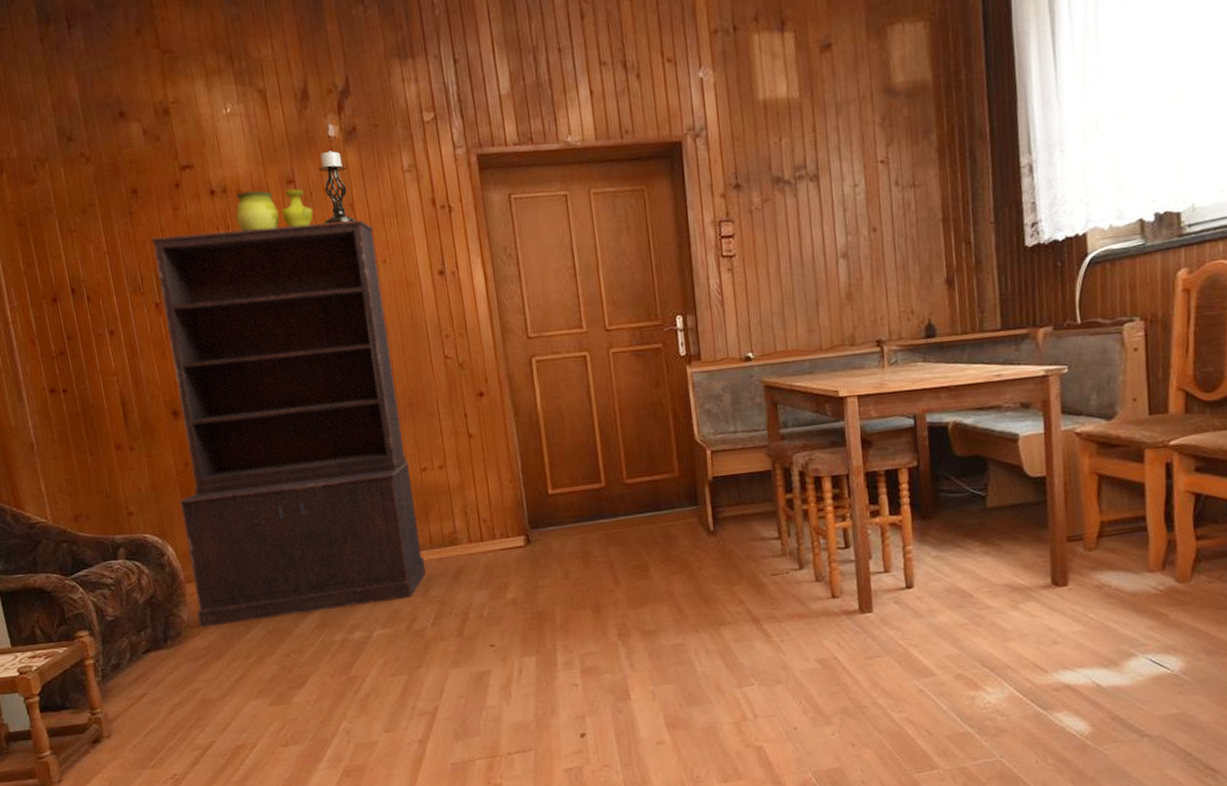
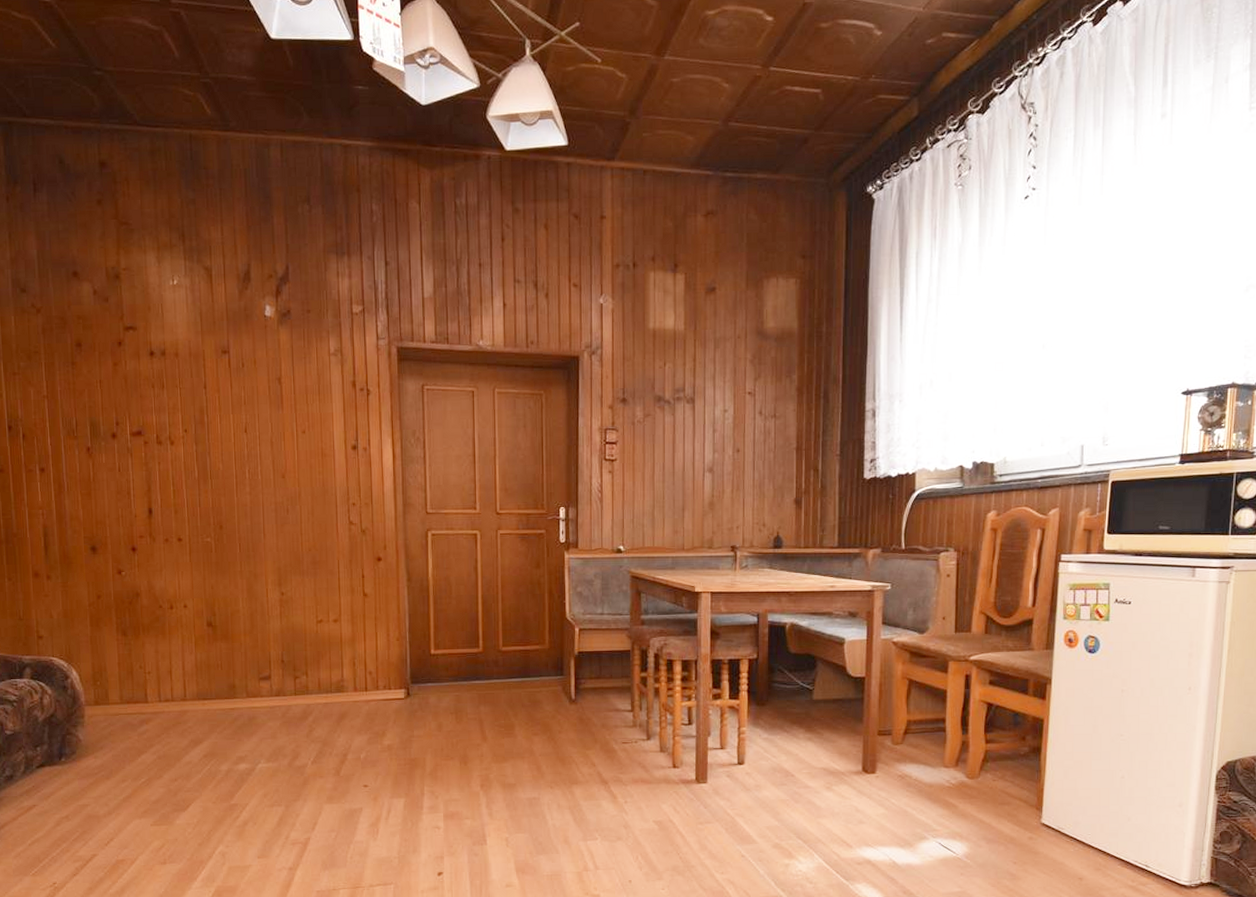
bookcase: present [150,219,426,629] -> none [87,388,311,749]
decorative vase: present [236,189,313,231] -> none [171,356,243,393]
candle holder: present [318,150,357,224] -> none [252,328,282,394]

